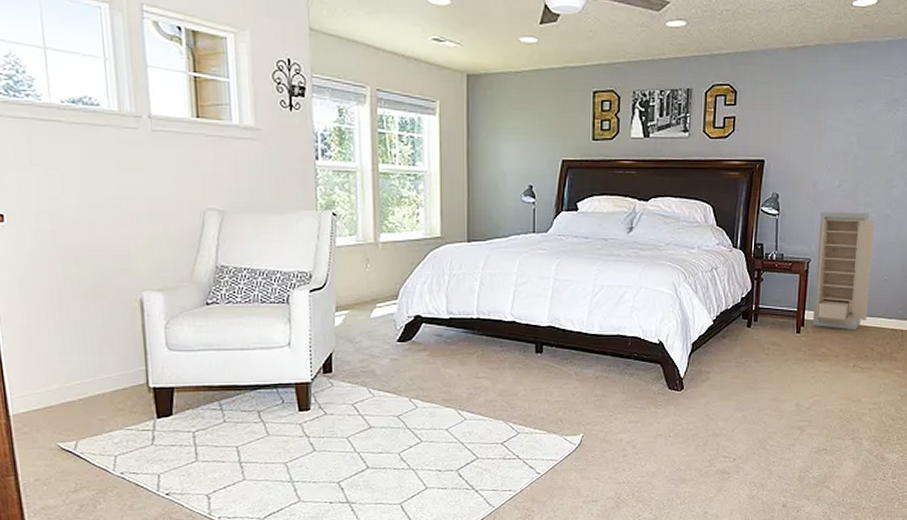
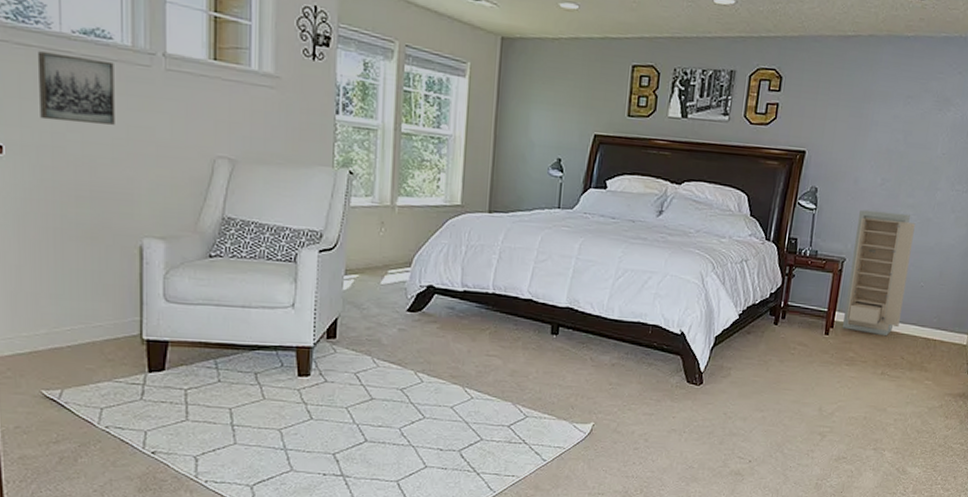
wall art: none [29,123,108,187] -> present [37,51,115,125]

